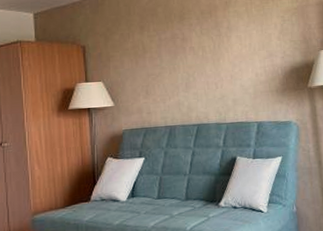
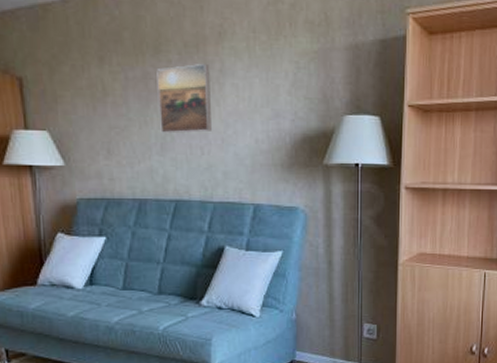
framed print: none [182,23,224,76] -> present [156,63,213,134]

